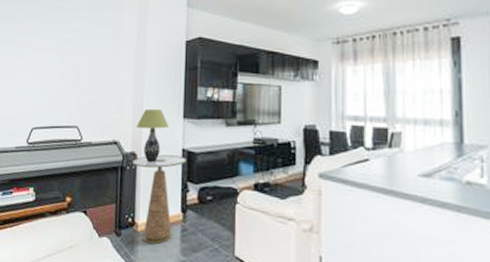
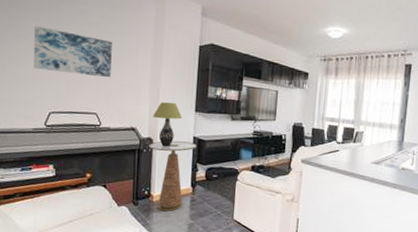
wall art: none [19,37,95,86] -> present [34,25,112,78]

